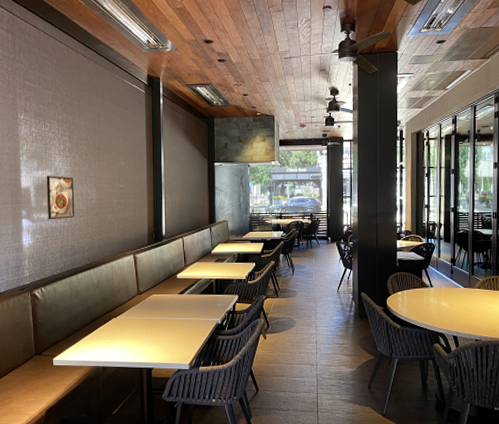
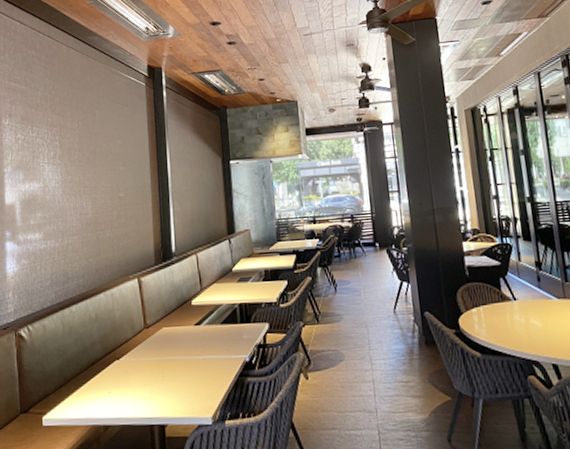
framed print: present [46,175,75,220] -> none [34,187,67,241]

